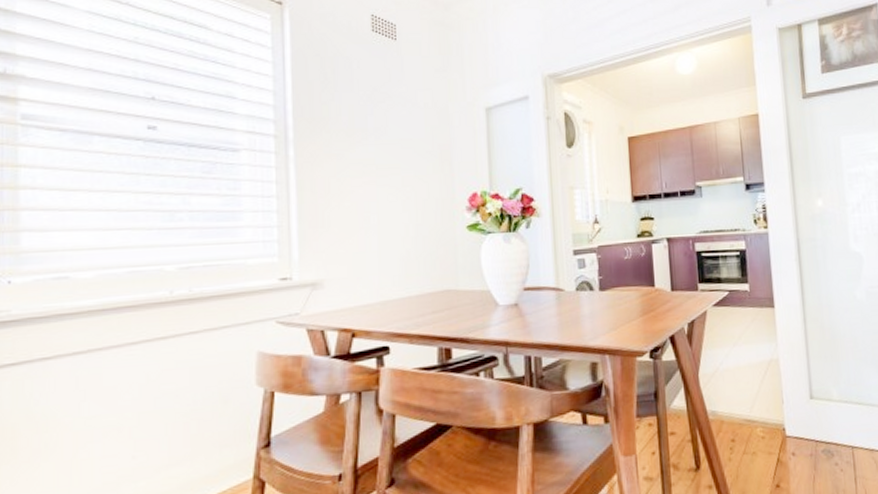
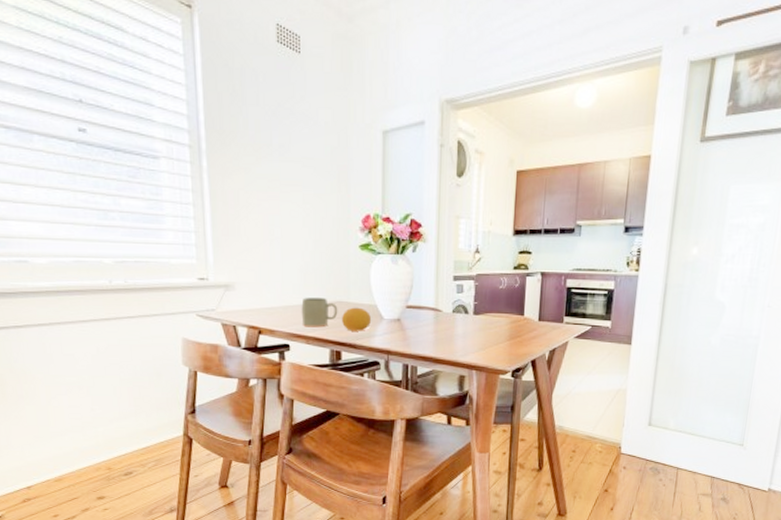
mug: none [402,288,446,324] -> present [301,298,338,328]
fruit: none [449,294,485,323] -> present [341,307,372,331]

